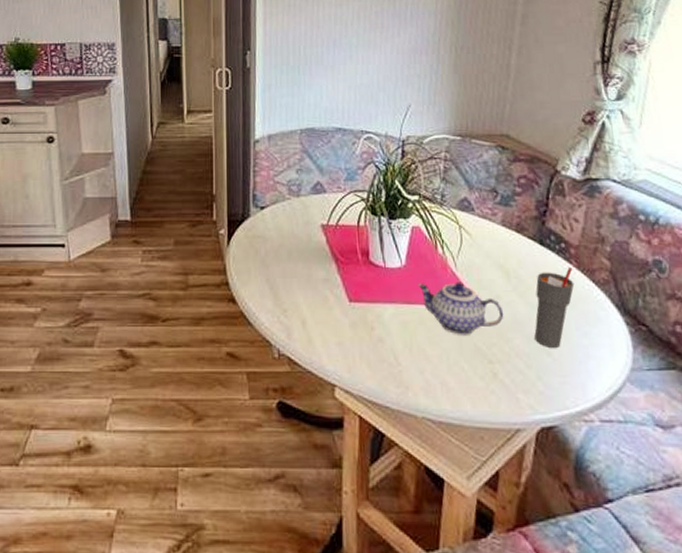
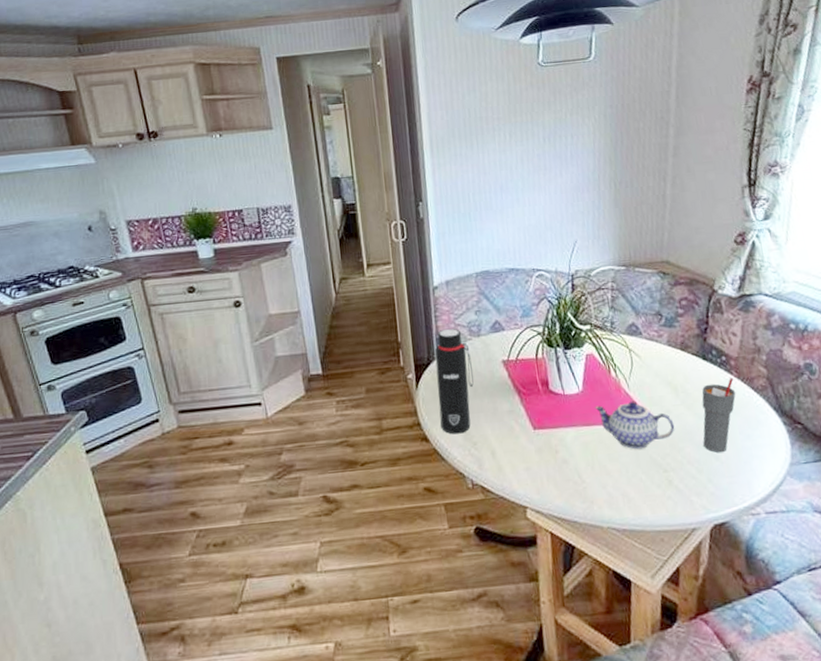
water bottle: none [250,185,289,298] -> present [434,328,474,435]

